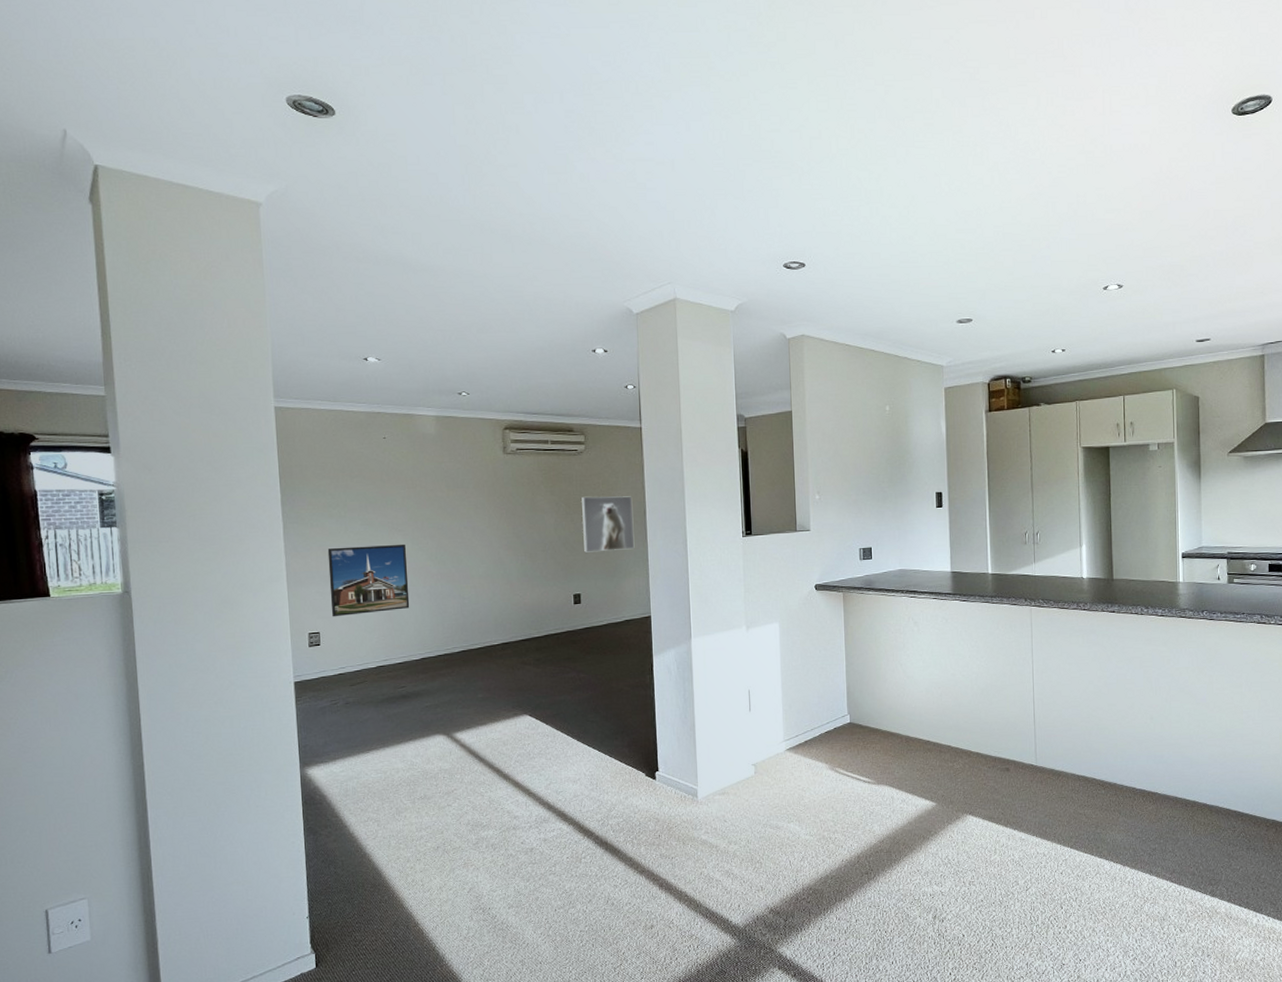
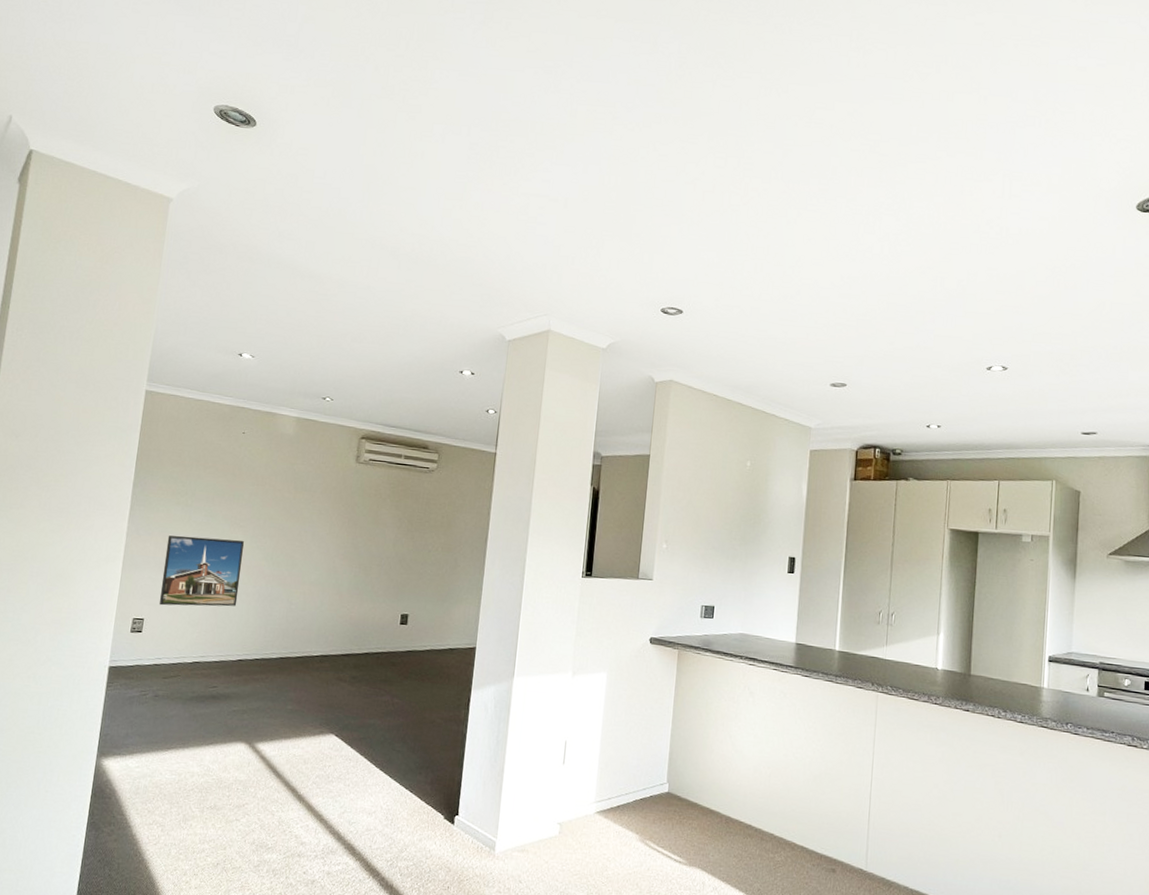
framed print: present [582,496,635,553] -> none [419,515,476,576]

